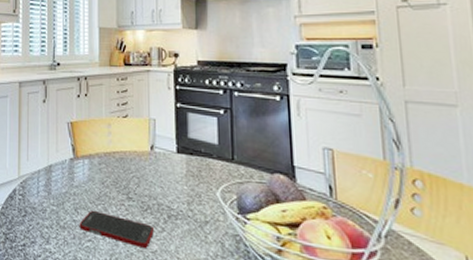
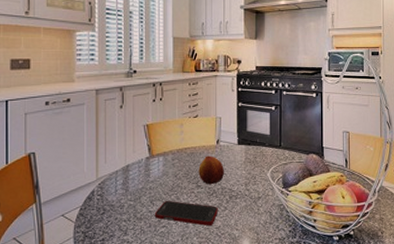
fruit: none [129,163,162,199] -> present [198,155,225,185]

